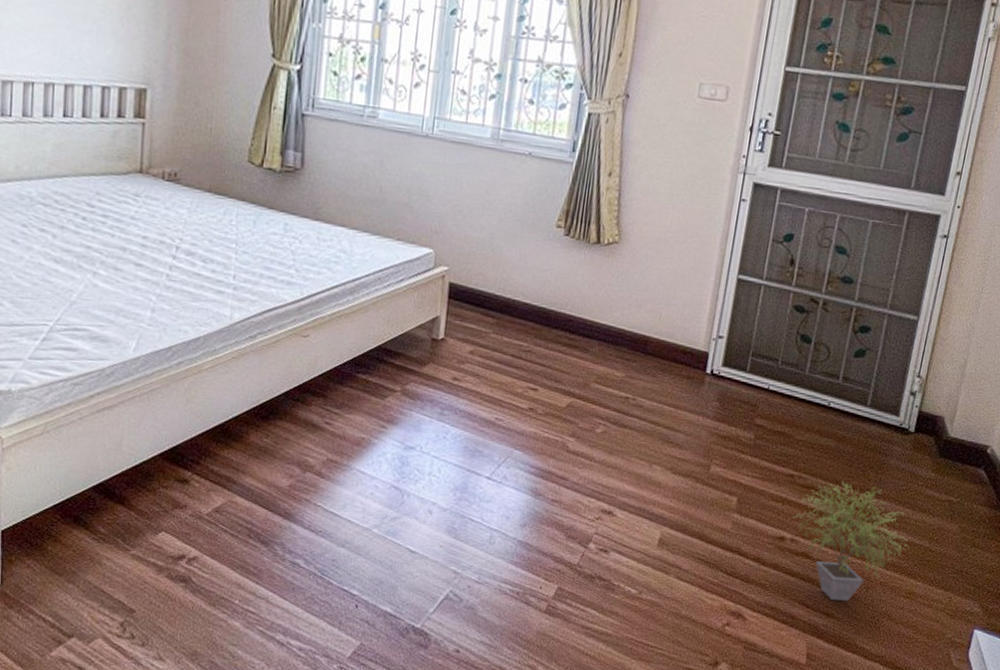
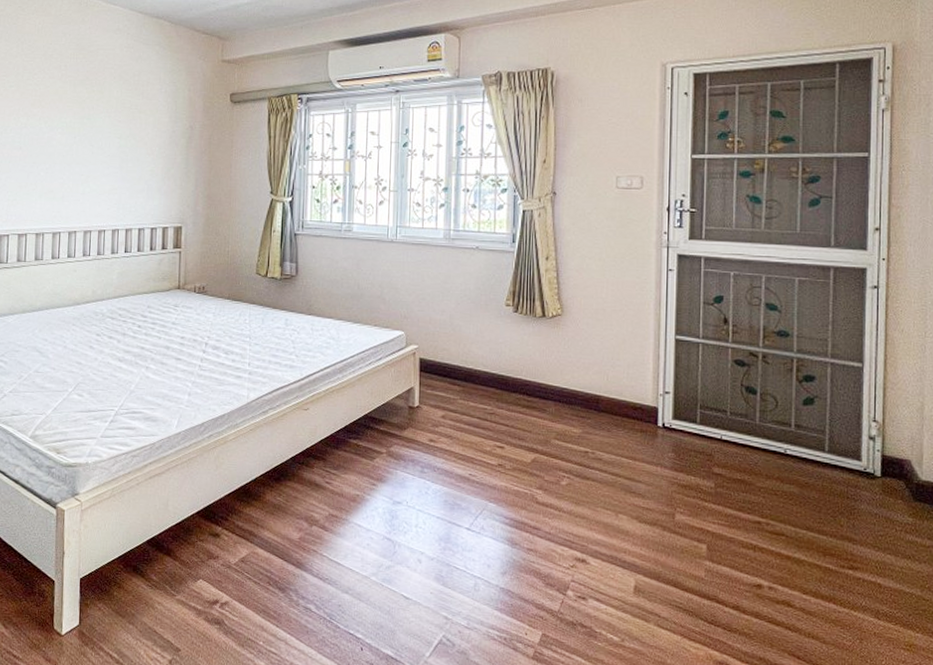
potted plant: present [792,481,909,602] -> none [766,527,899,653]

